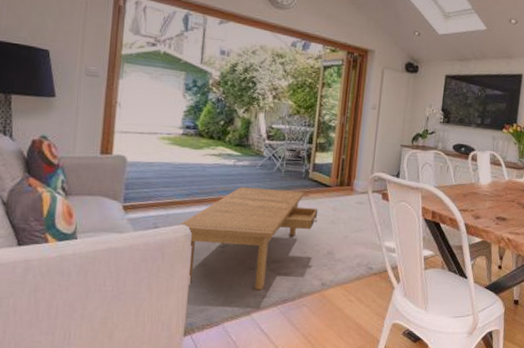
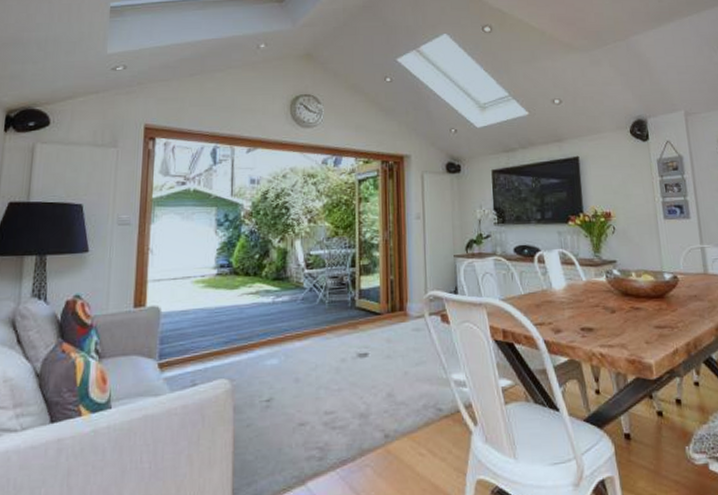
coffee table: present [178,186,319,290] -> none [217,324,372,451]

